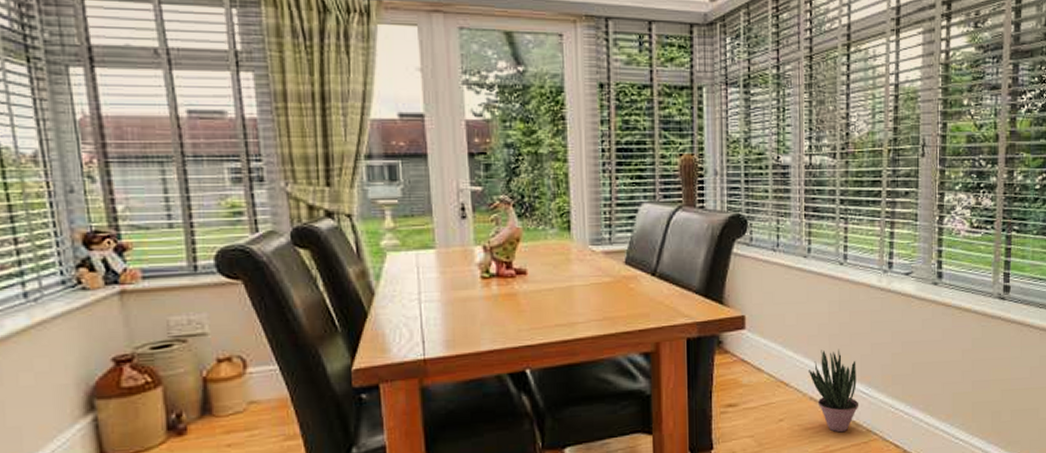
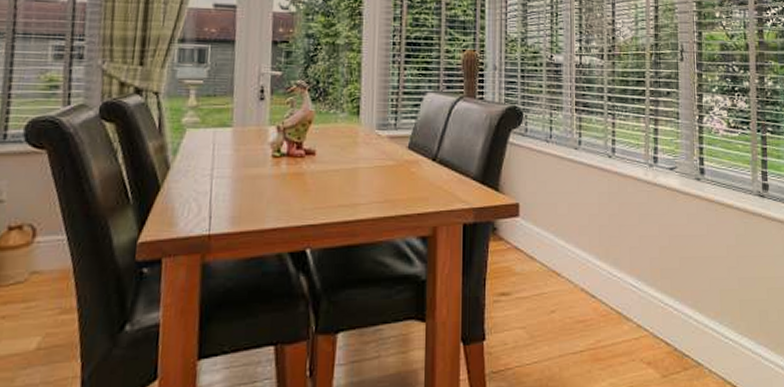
potted plant: present [809,349,859,433] -> none [580,240,630,327]

